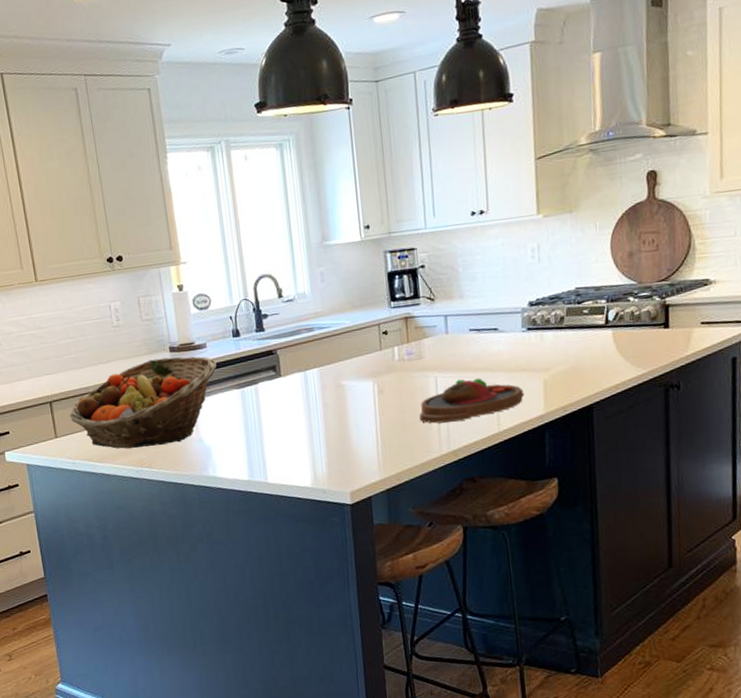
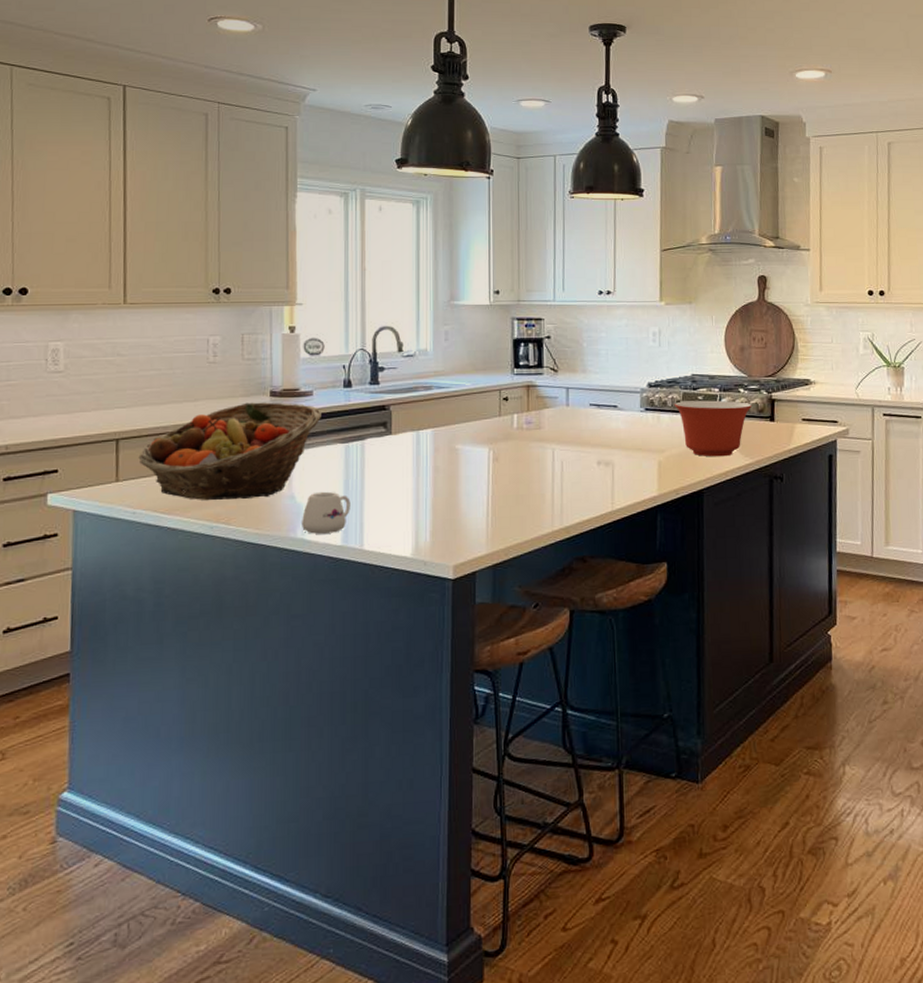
mug: none [211,433,253,472] -> present [301,491,351,534]
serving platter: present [419,378,524,424] -> none [534,453,639,497]
mixing bowl: none [557,311,644,371] -> present [674,400,753,457]

